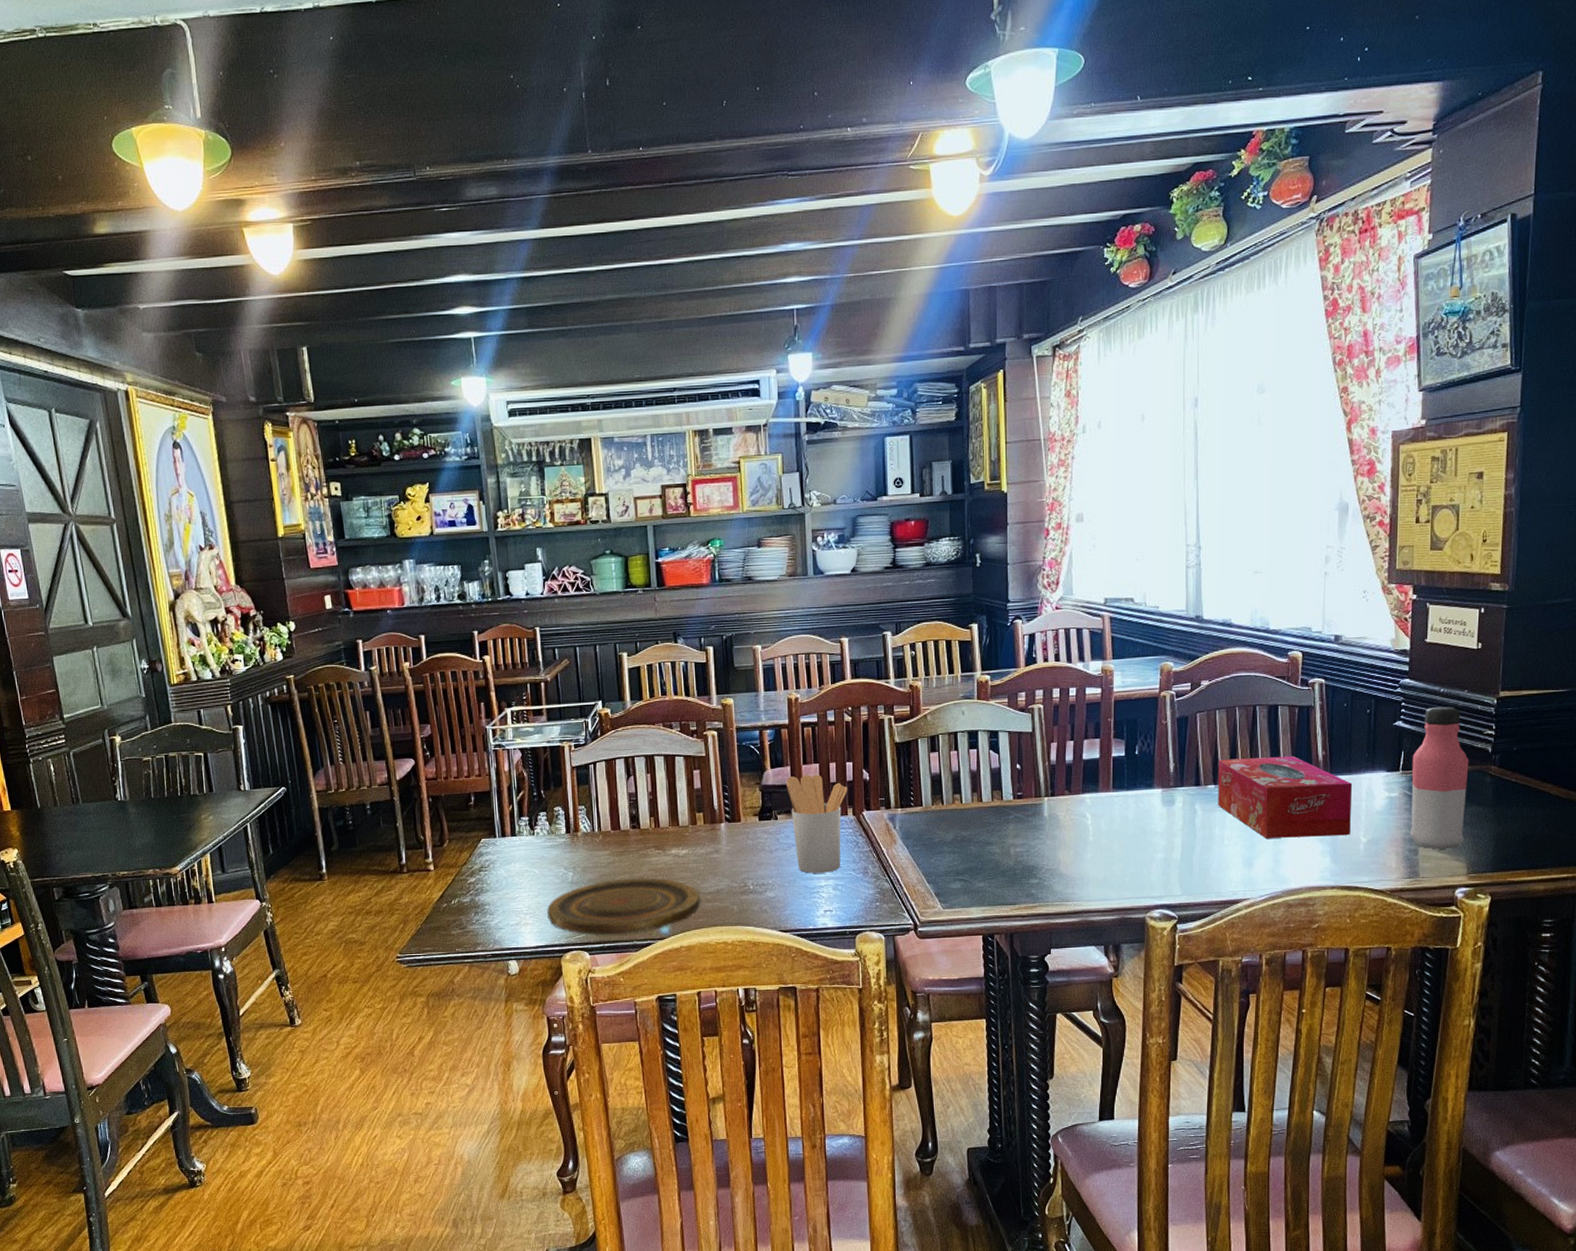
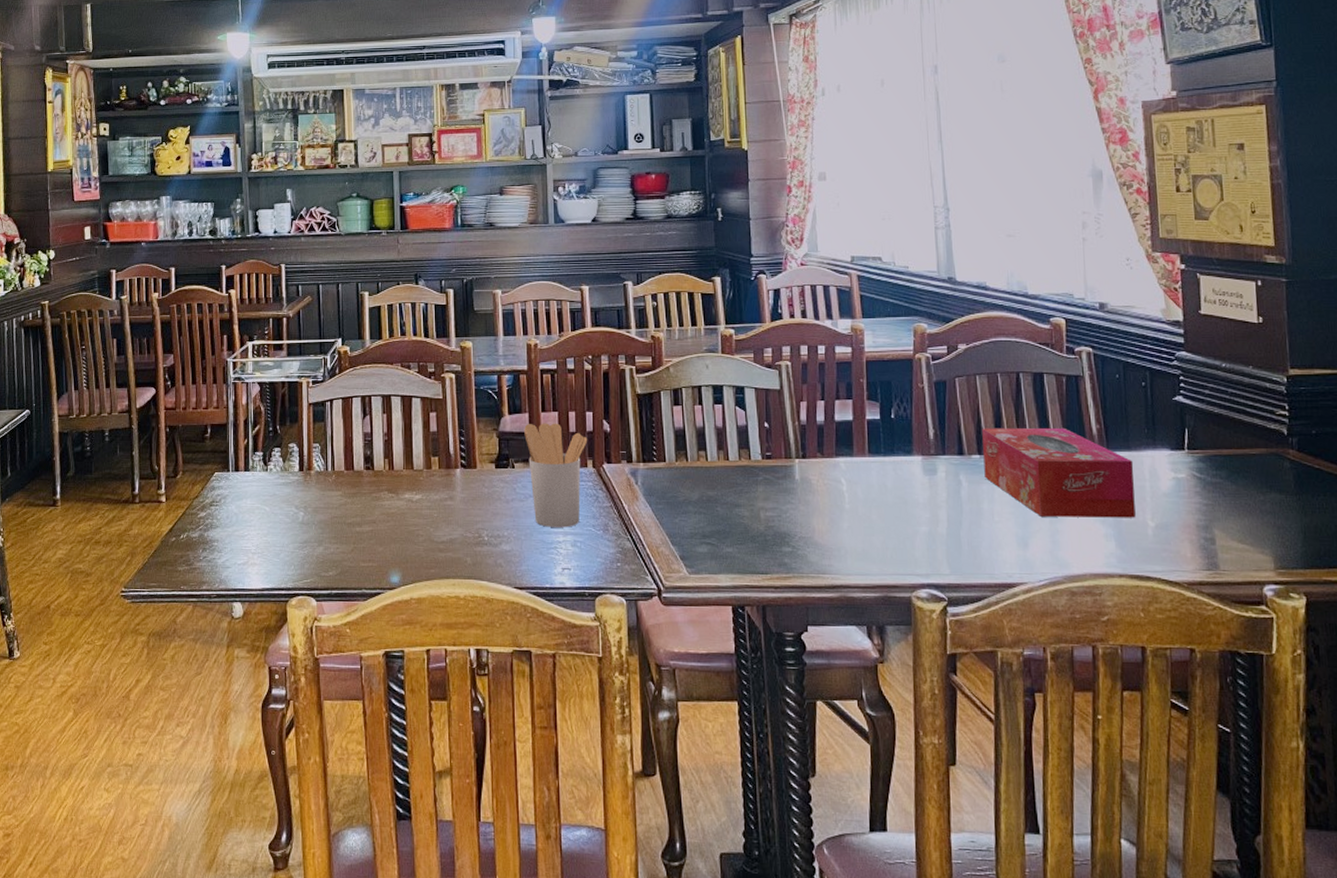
plate: present [547,878,701,935] -> none [276,522,433,581]
water bottle: present [1410,706,1469,849] -> none [1197,382,1267,540]

